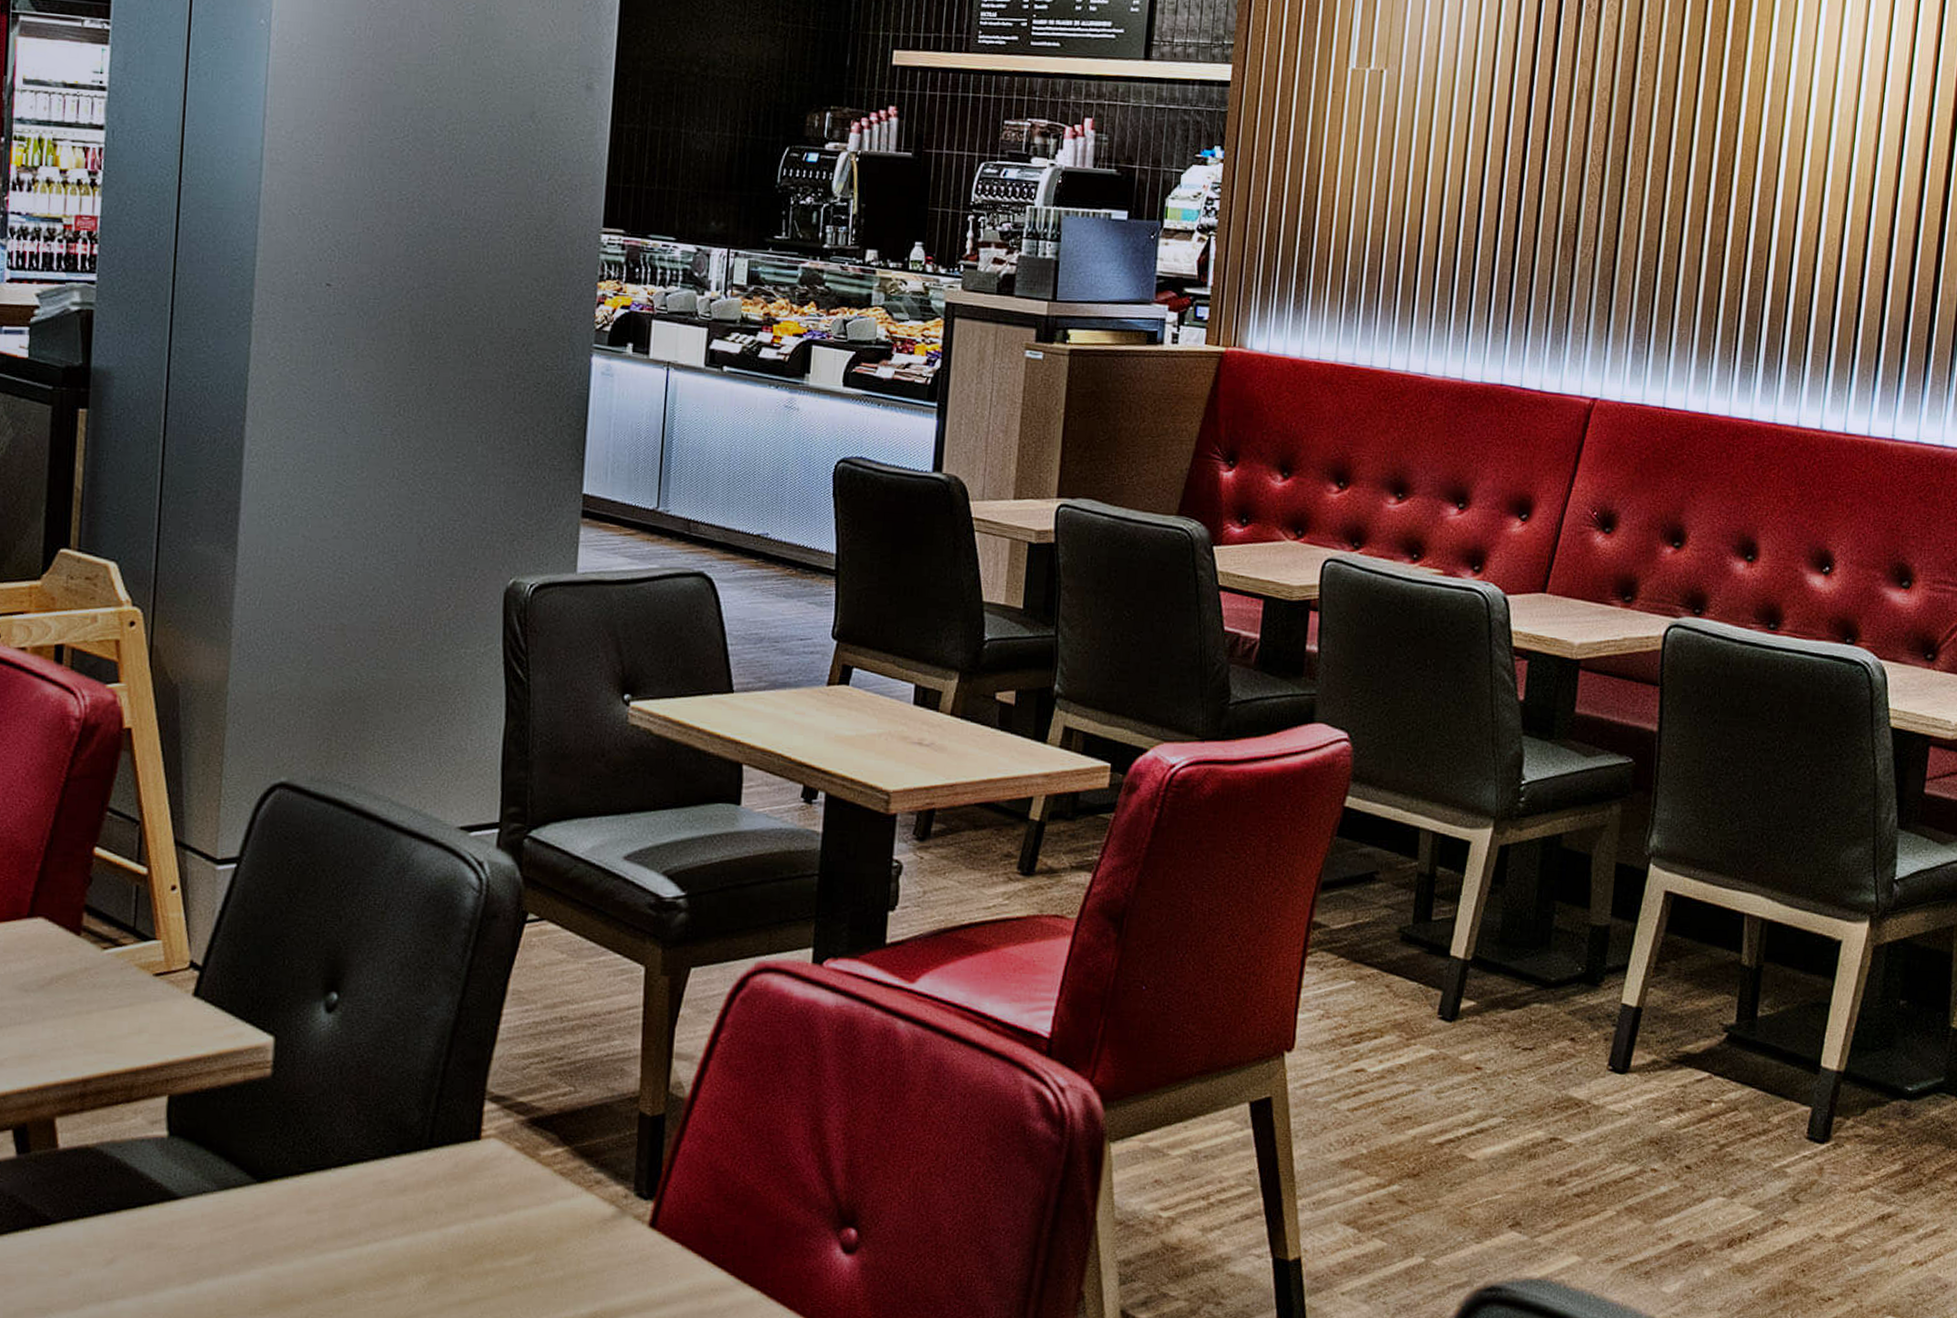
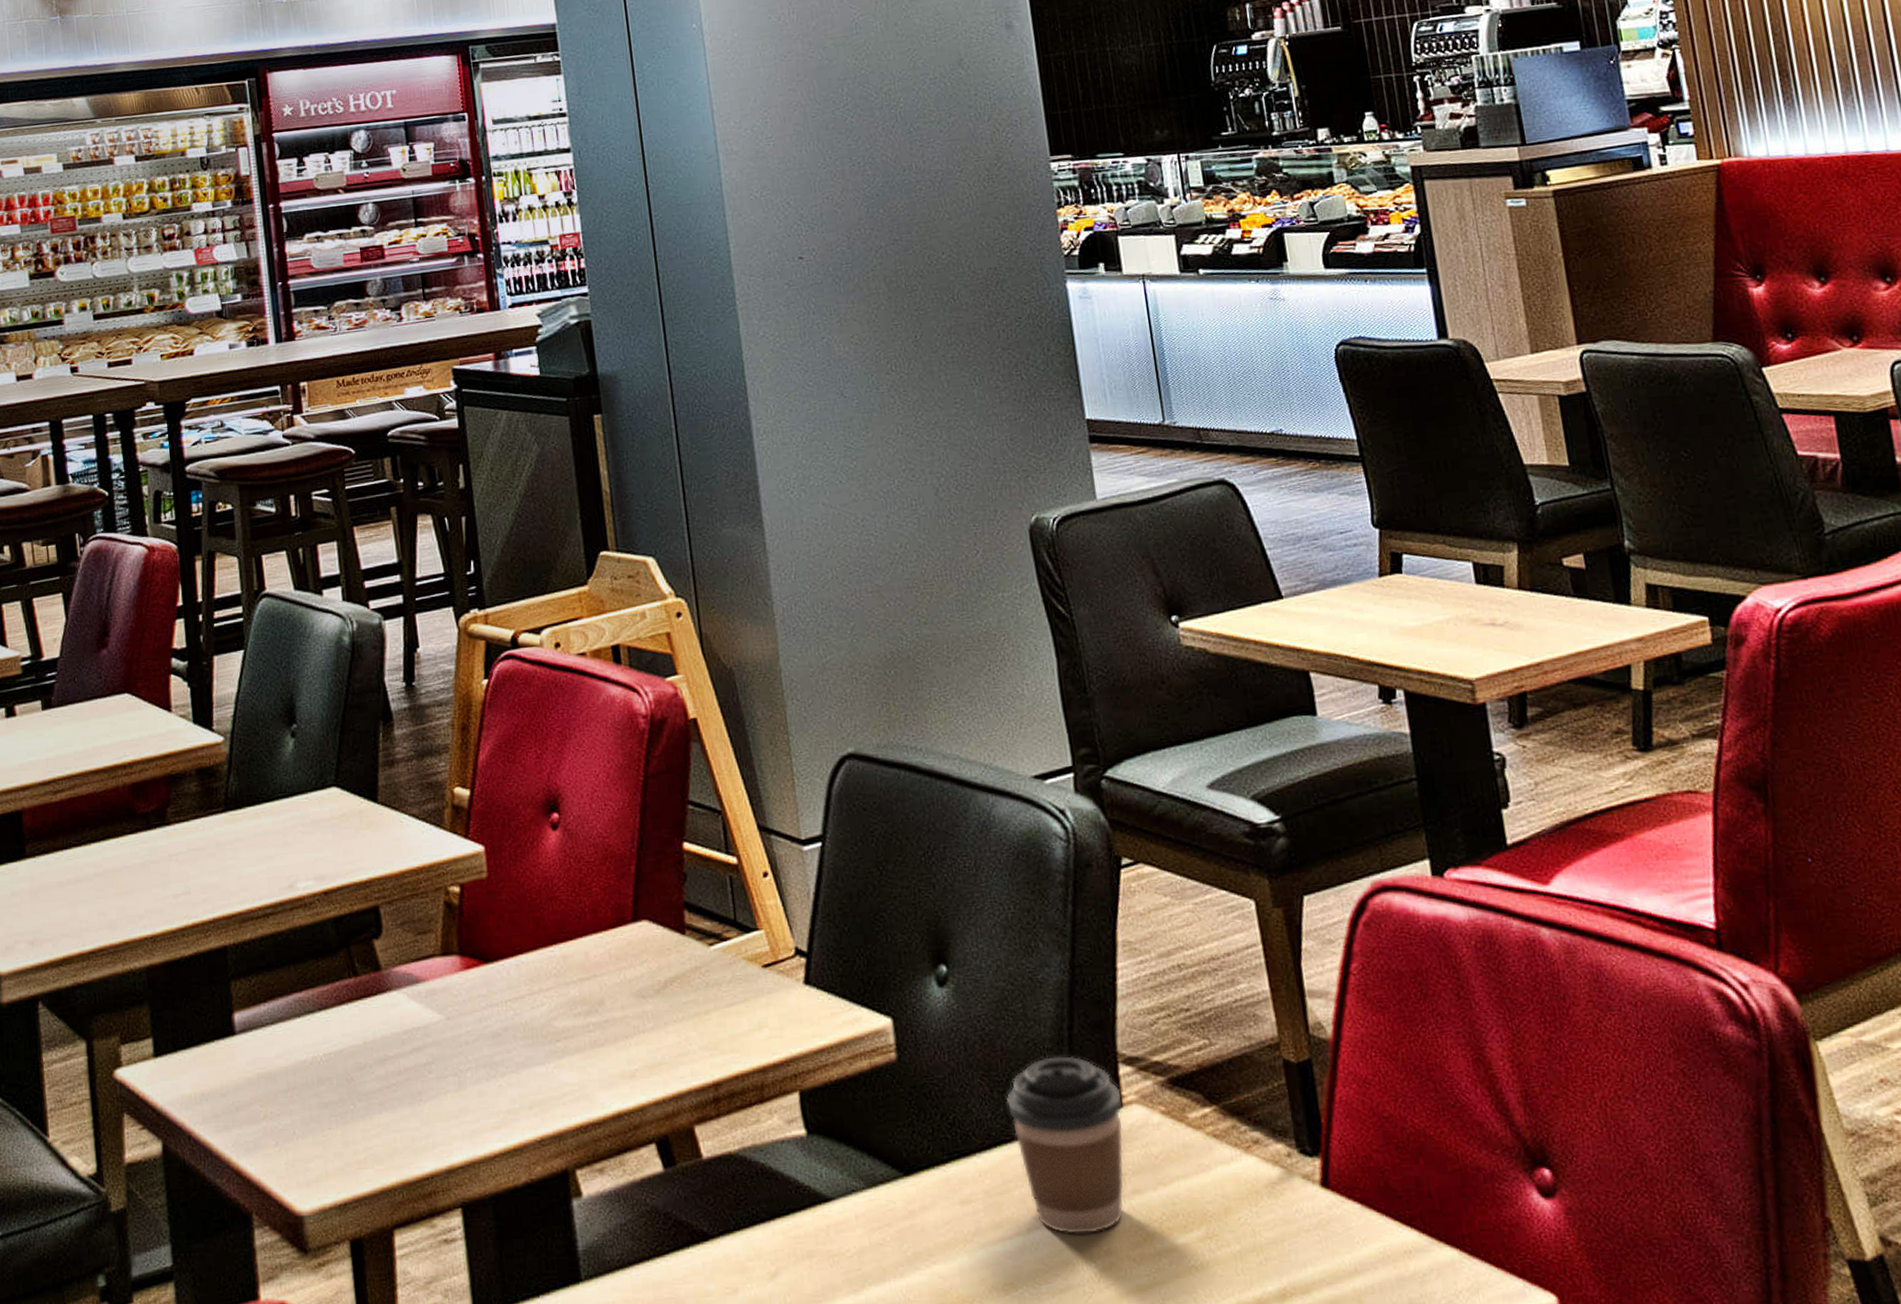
coffee cup: none [371,1088,482,1250] -> present [1007,1056,1124,1235]

